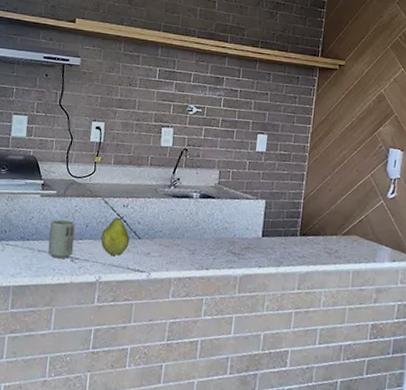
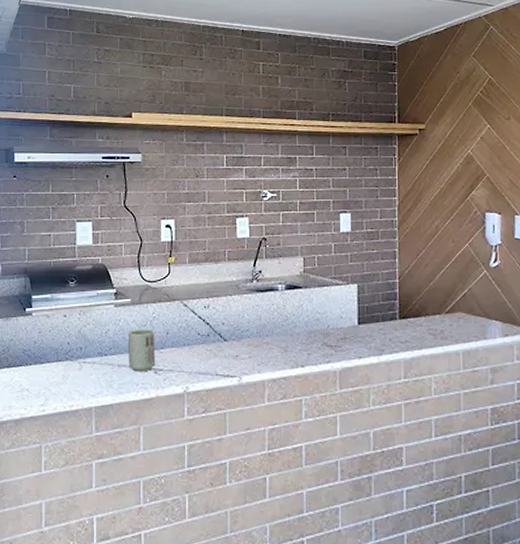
fruit: present [101,216,130,256] -> none [183,318,215,363]

